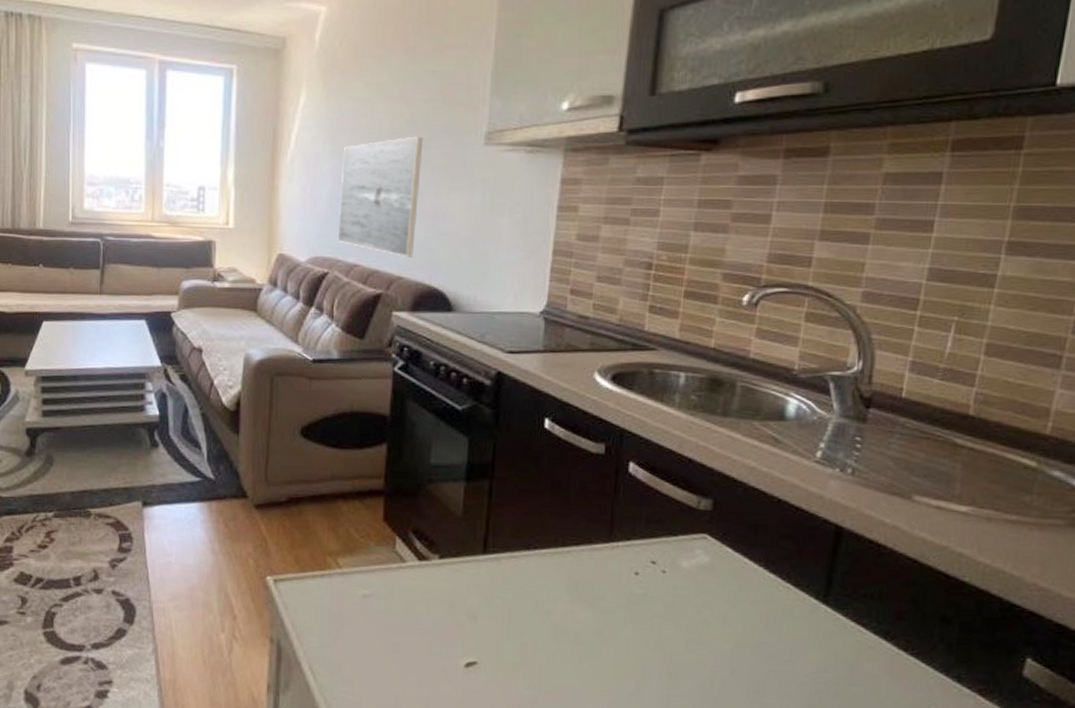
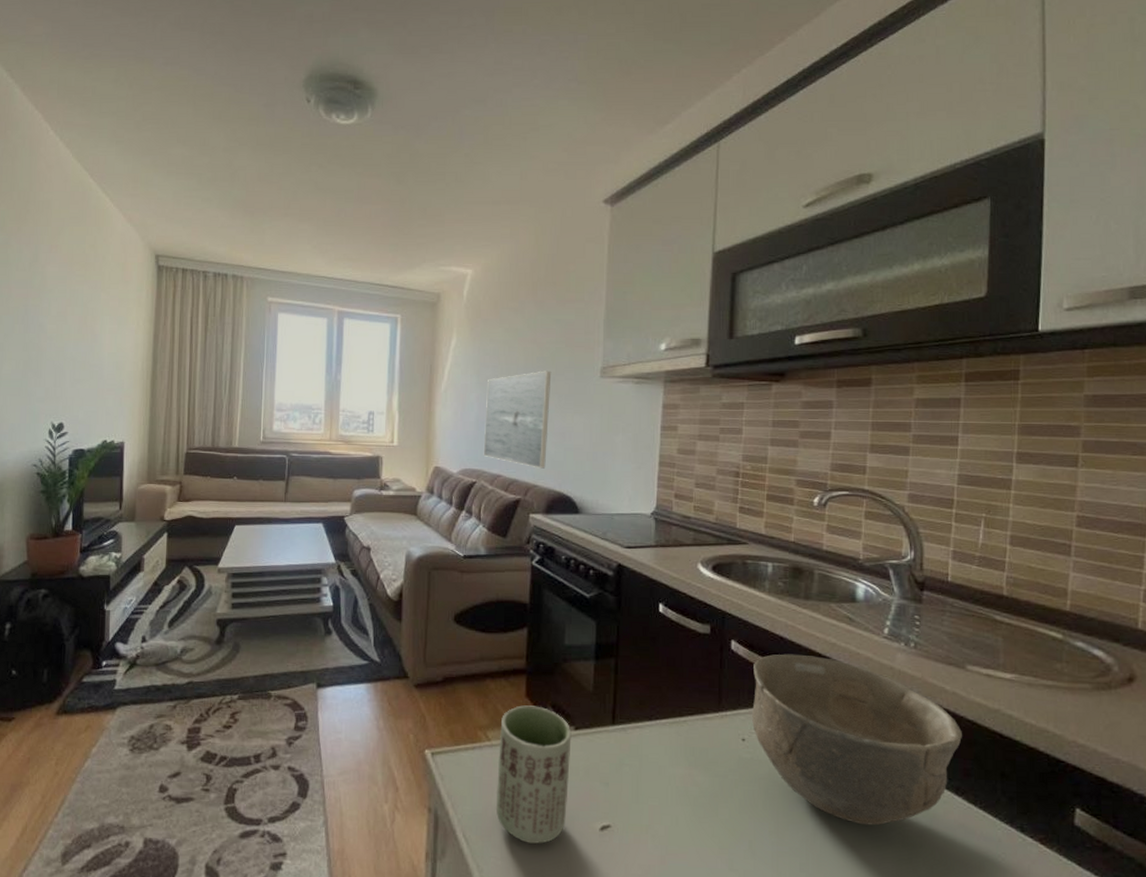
cup: none [347,530,436,679] -> present [496,705,572,844]
bowl: none [648,478,899,670] -> present [752,654,962,826]

